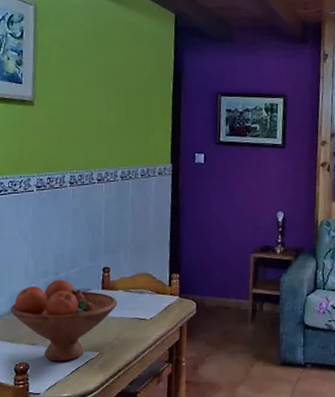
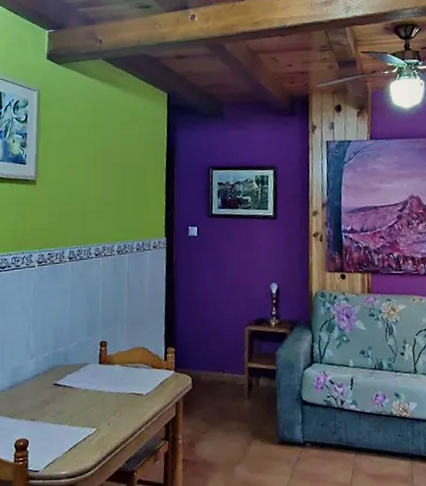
fruit bowl: present [10,279,118,362] -> none [11,353,115,438]

